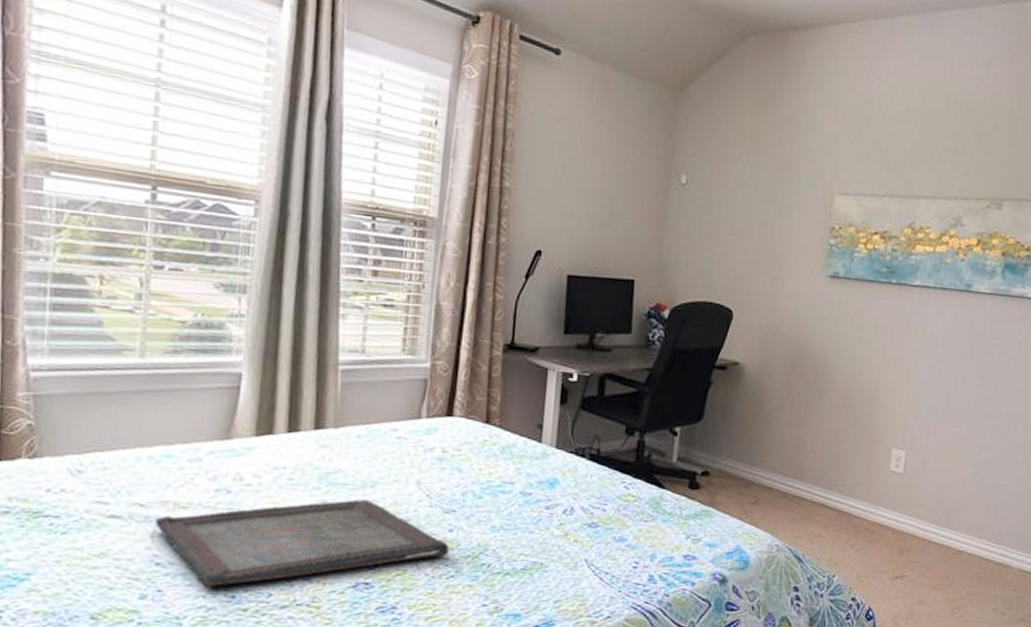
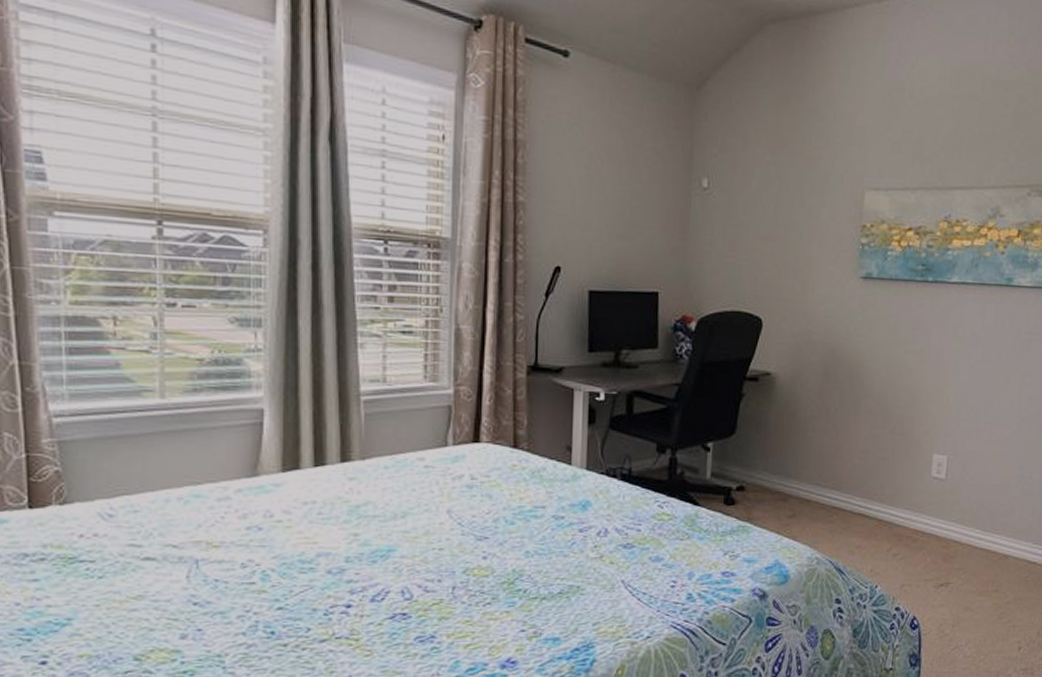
serving tray: present [155,498,449,587] -> none [189,529,484,624]

